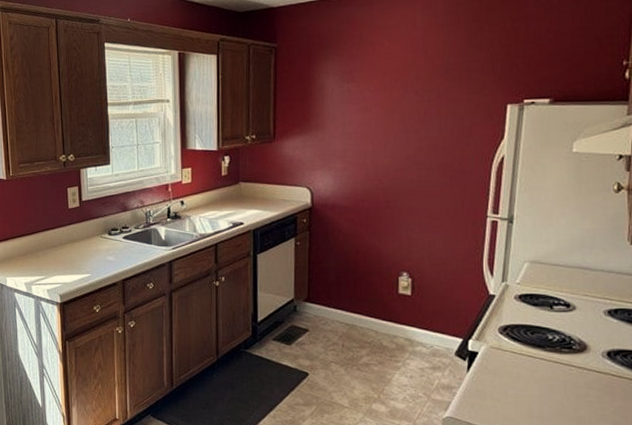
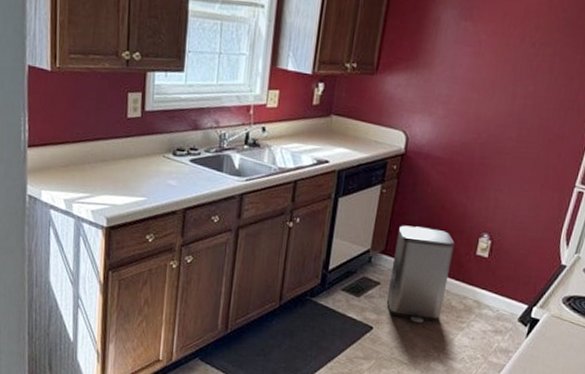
pedal bin: none [317,273,376,366] -> present [386,225,456,323]

